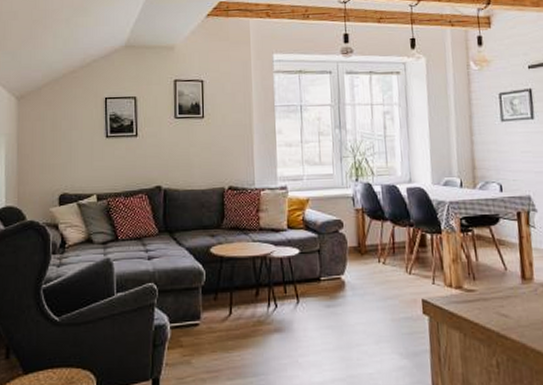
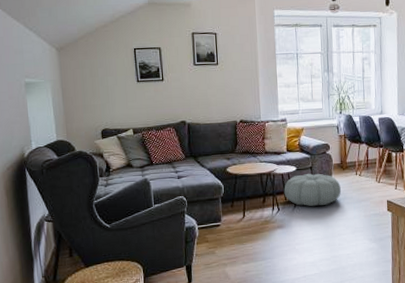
pouf: none [283,259,359,304] -> present [284,173,341,207]

